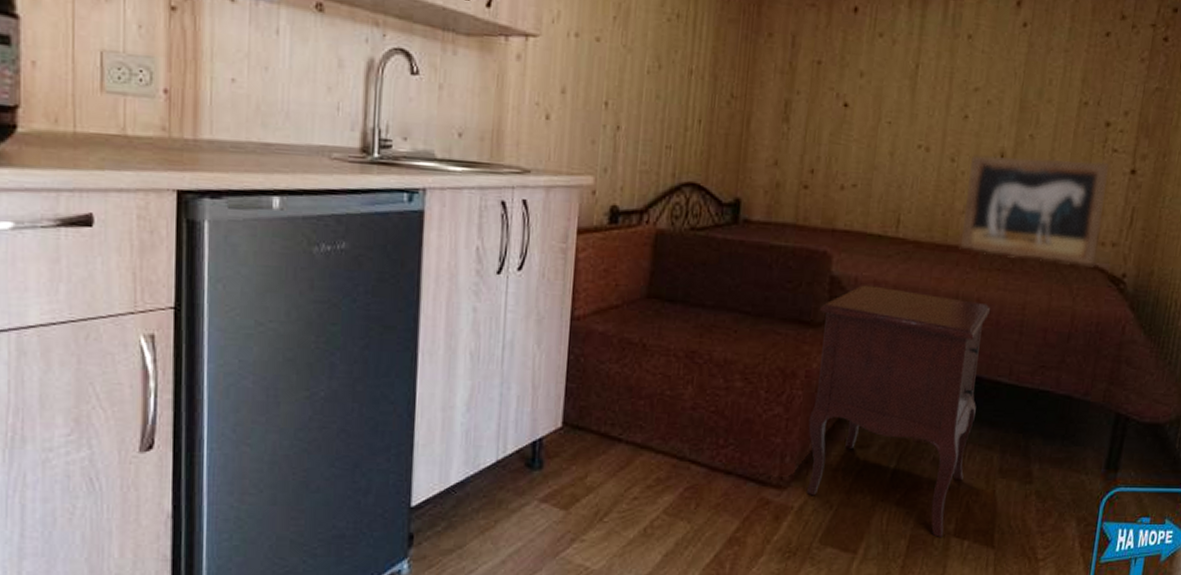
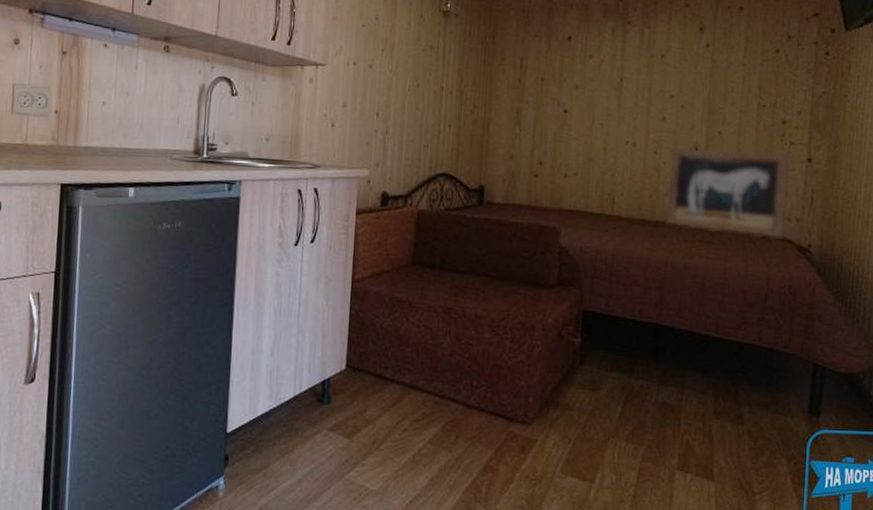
nightstand: present [806,285,991,537] -> none [547,254,696,470]

